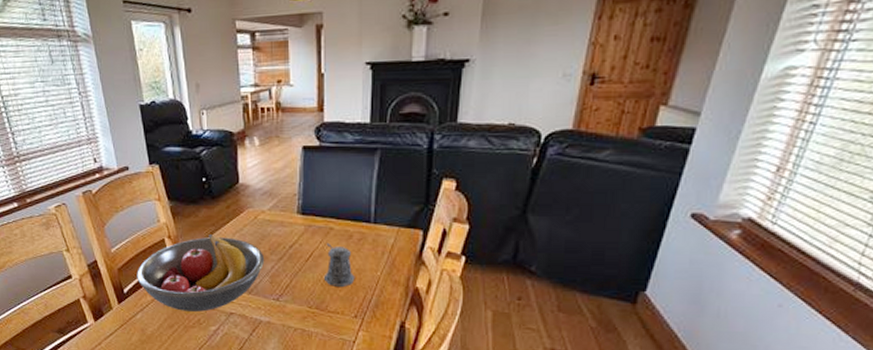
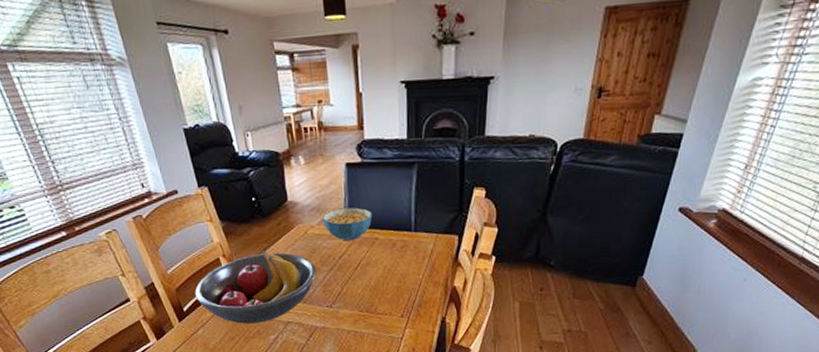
cereal bowl: none [274,194,328,229] -> present [322,207,373,241]
pepper shaker: present [323,242,355,288] -> none [371,251,400,292]

